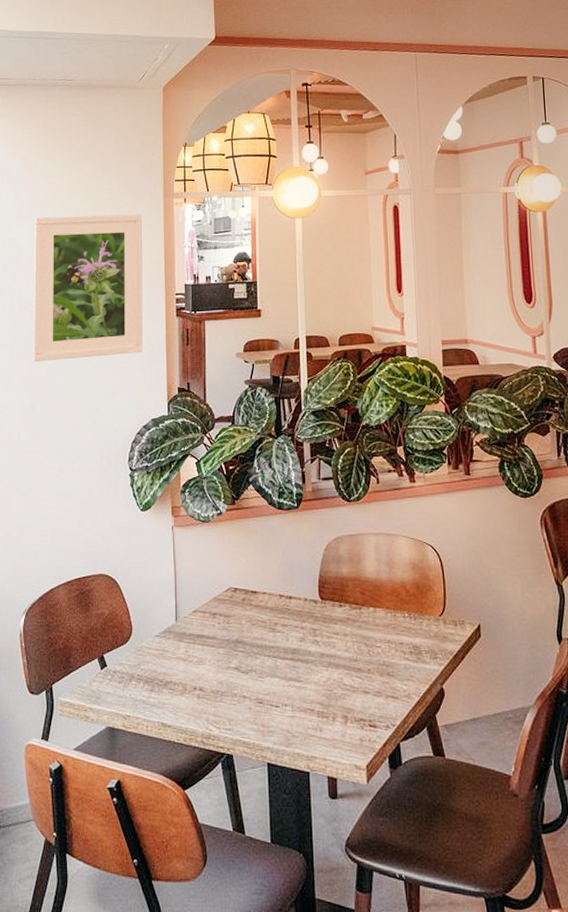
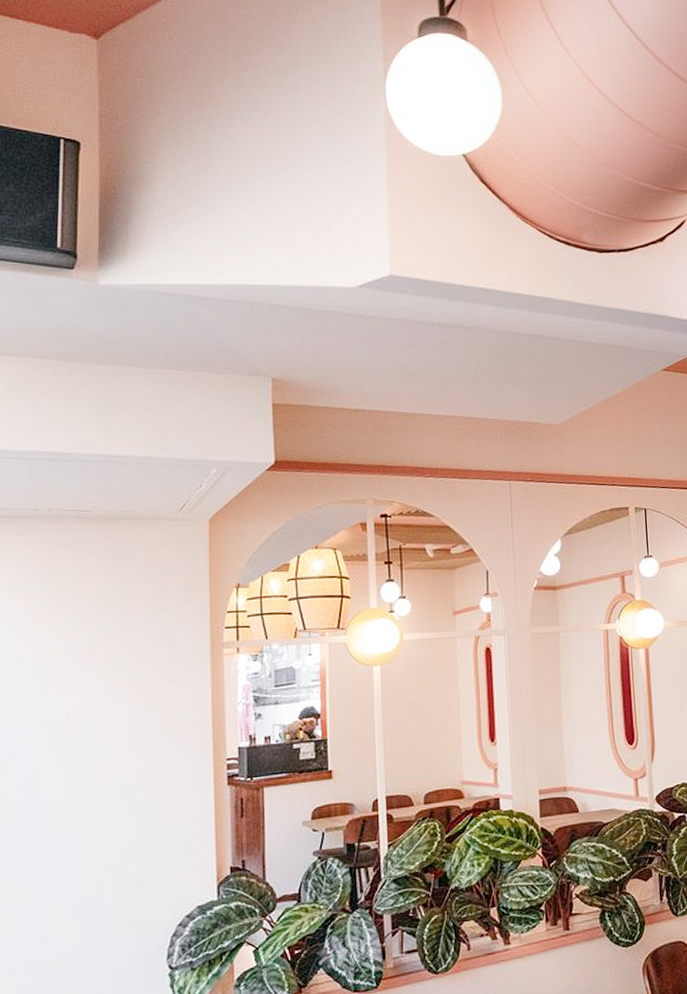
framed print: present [33,214,143,362] -> none [37,668,186,852]

